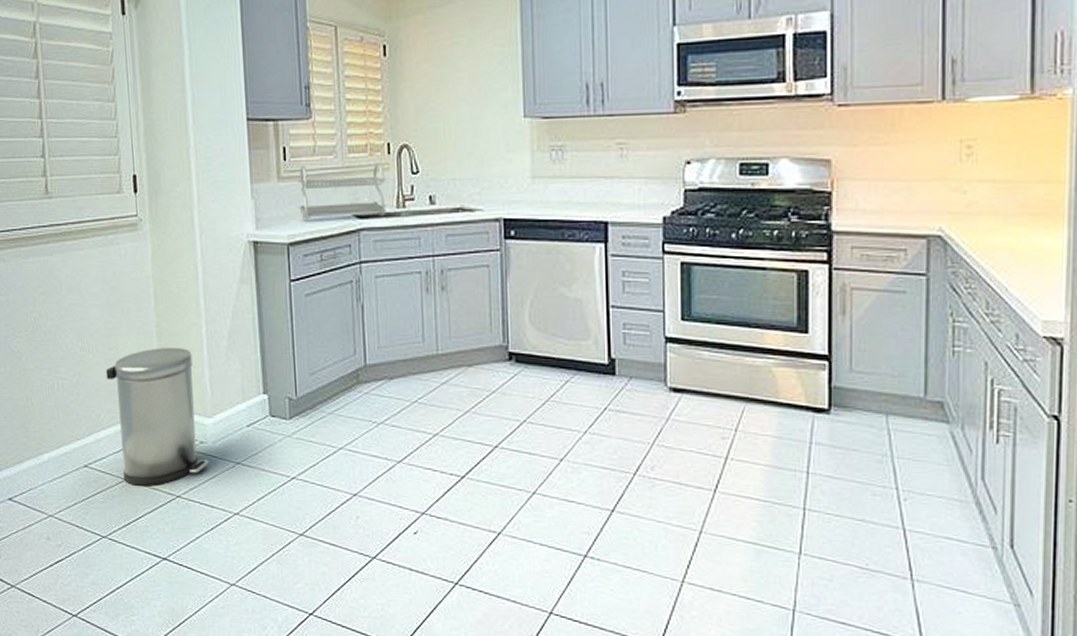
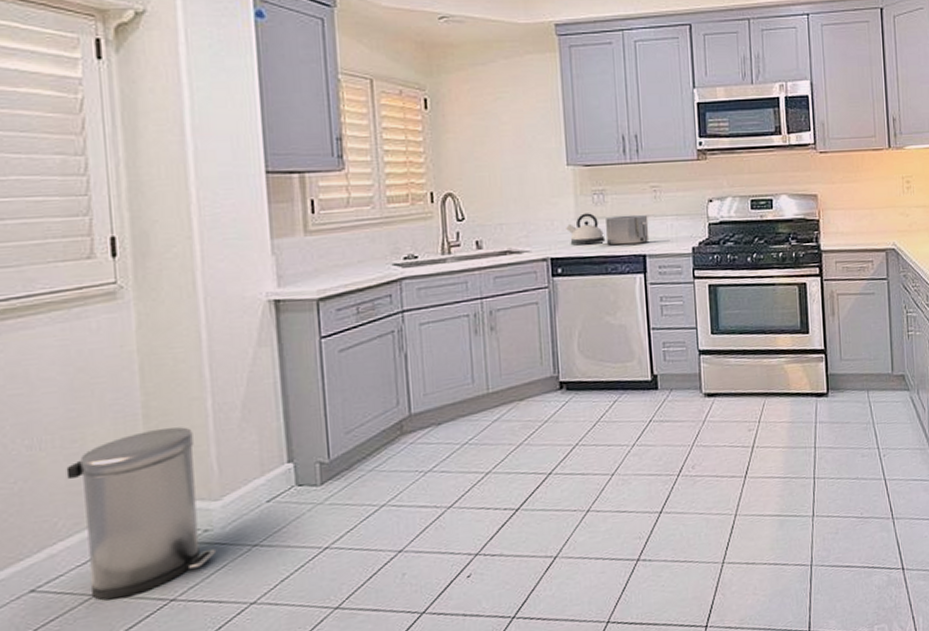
dish rack: present [297,163,386,222] -> none [328,211,431,275]
kettle: none [521,171,563,207] -> present [566,213,606,246]
toaster: none [564,175,613,211] -> present [606,215,650,246]

